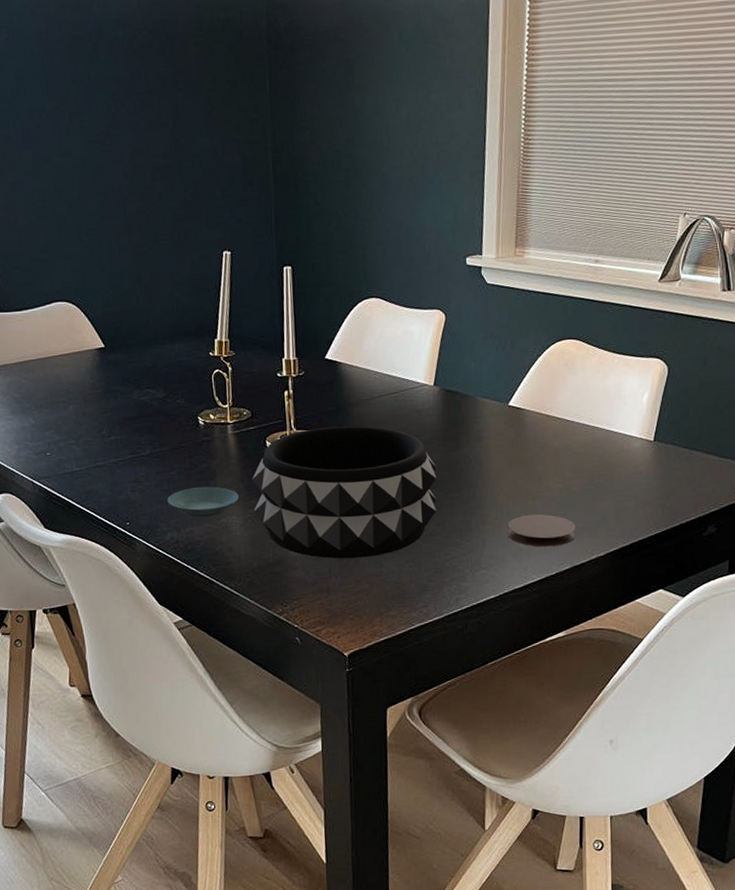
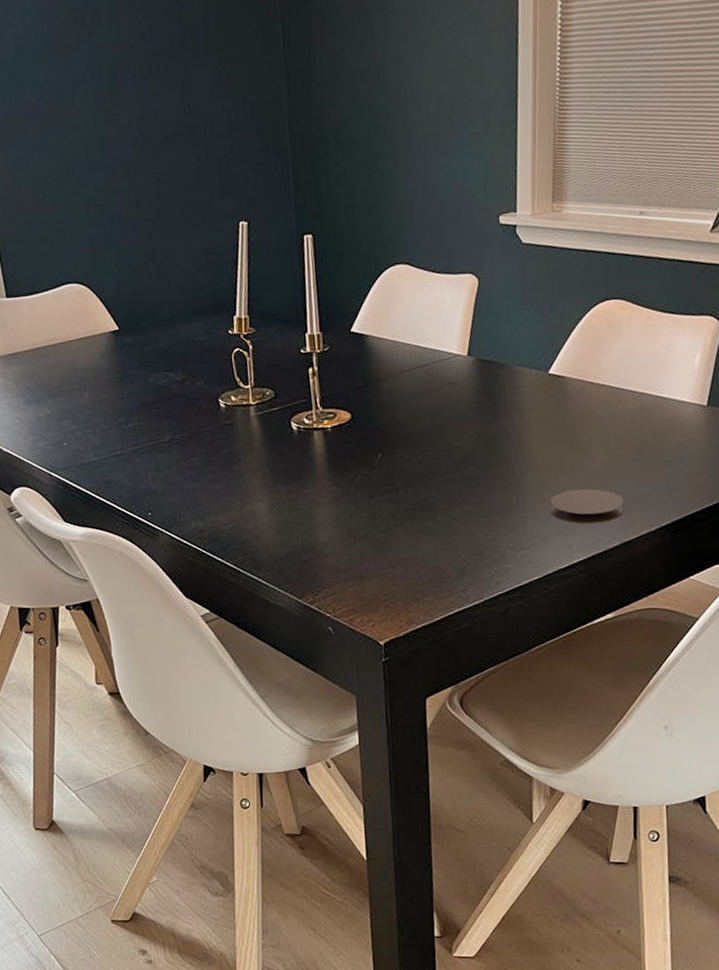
saucer: present [167,486,239,518] -> none [190,472,264,505]
decorative bowl: present [252,426,437,559] -> none [277,402,474,544]

